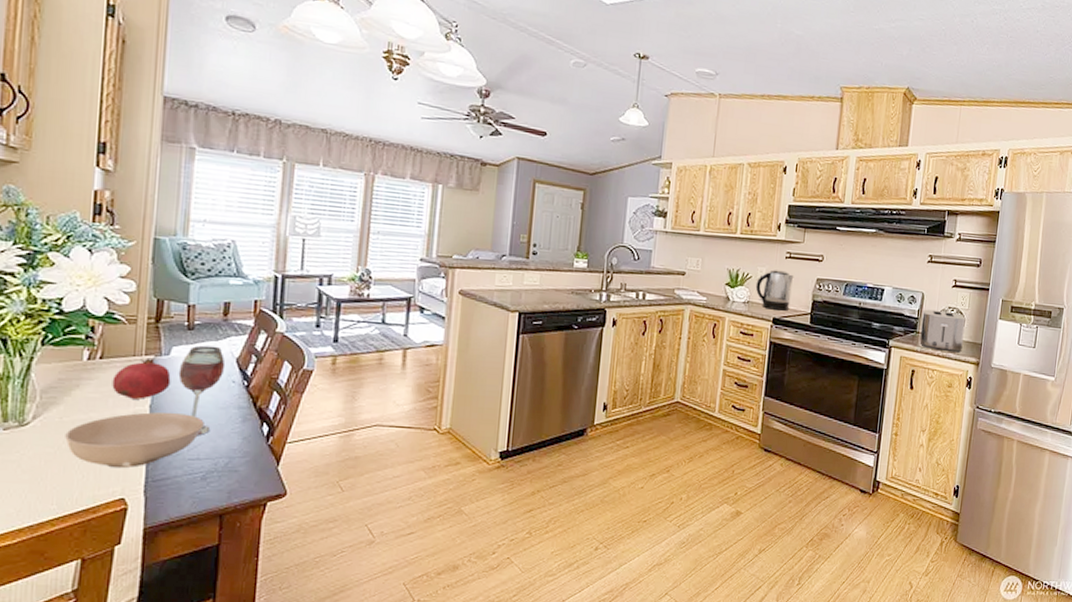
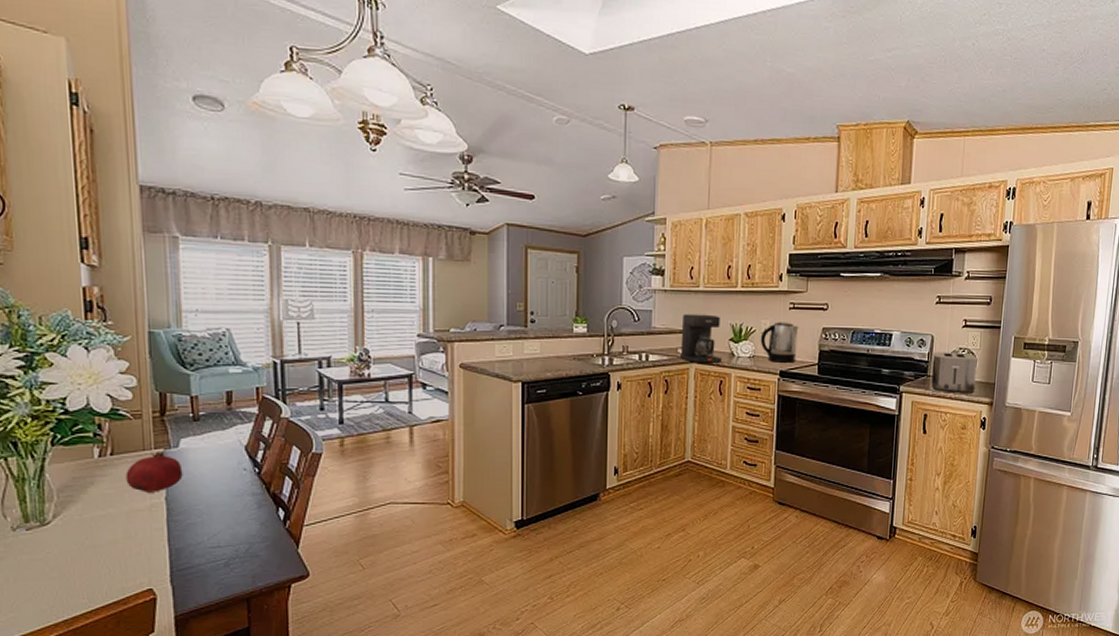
bowl: present [65,412,204,469] -> none [87,503,221,561]
wineglass: present [178,345,226,435] -> none [189,436,235,523]
coffee maker: none [676,256,718,306] -> present [680,313,722,364]

